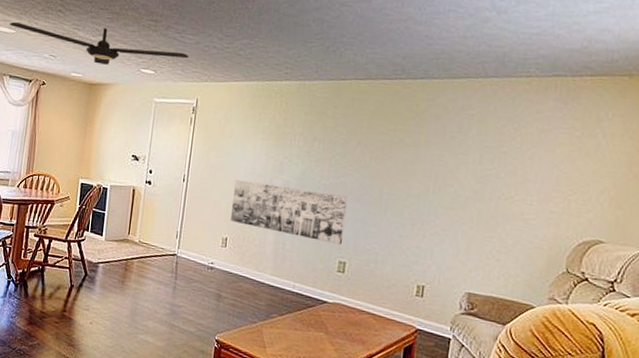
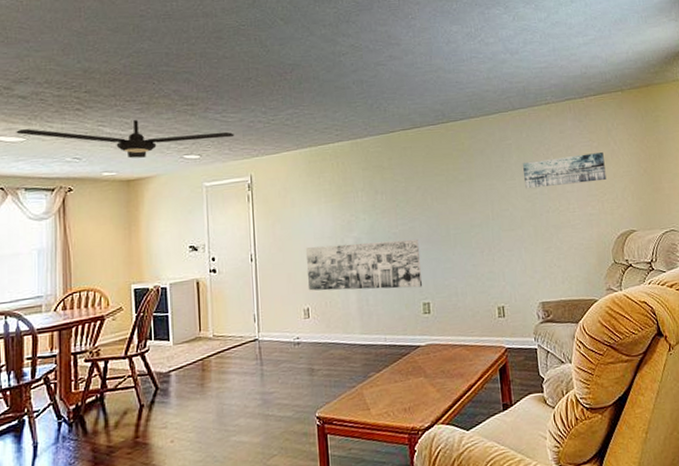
wall art: none [479,138,585,177] -> present [523,152,607,189]

